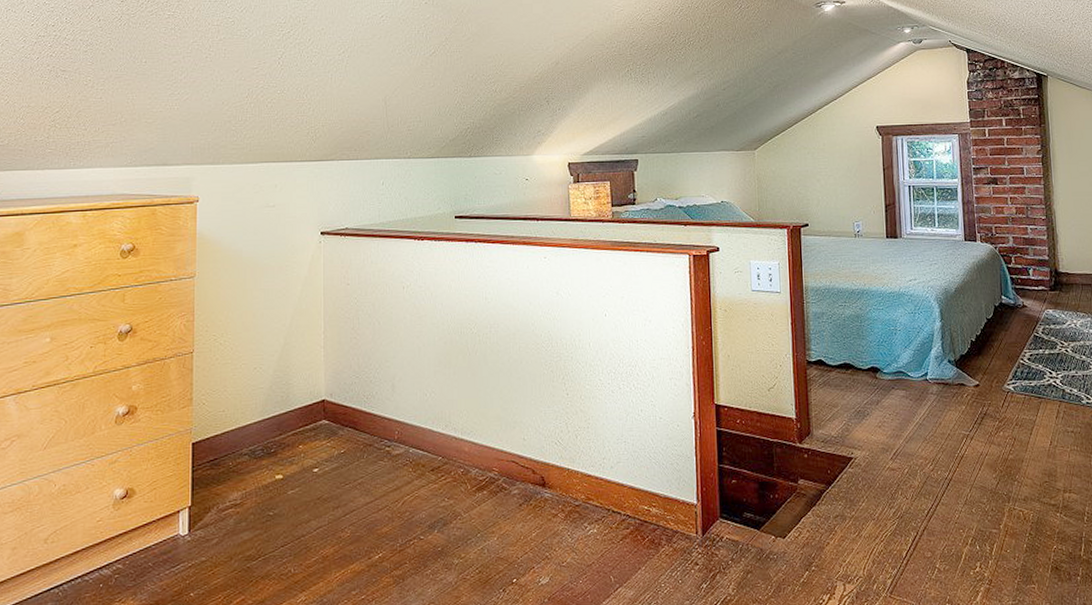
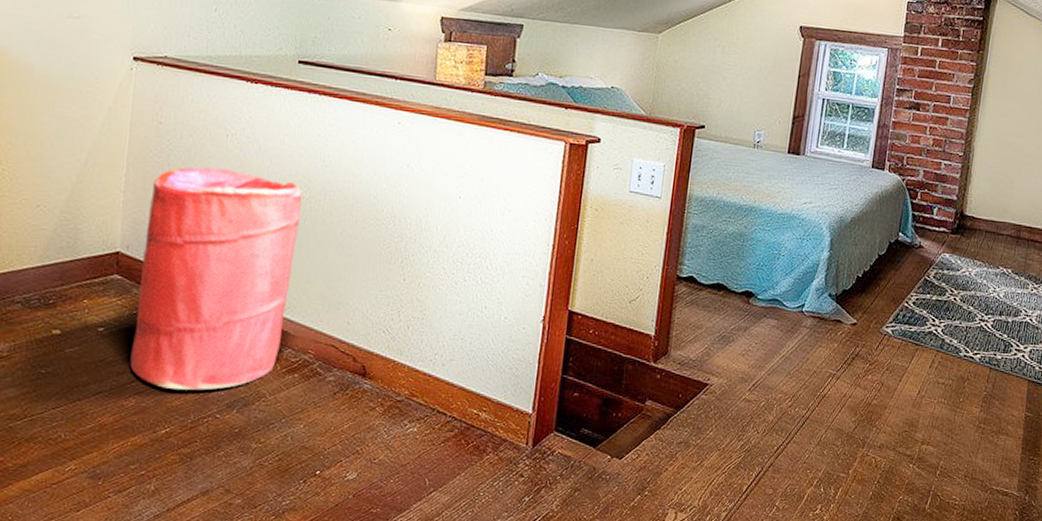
laundry hamper: none [343,316,473,517] -> present [129,167,302,391]

